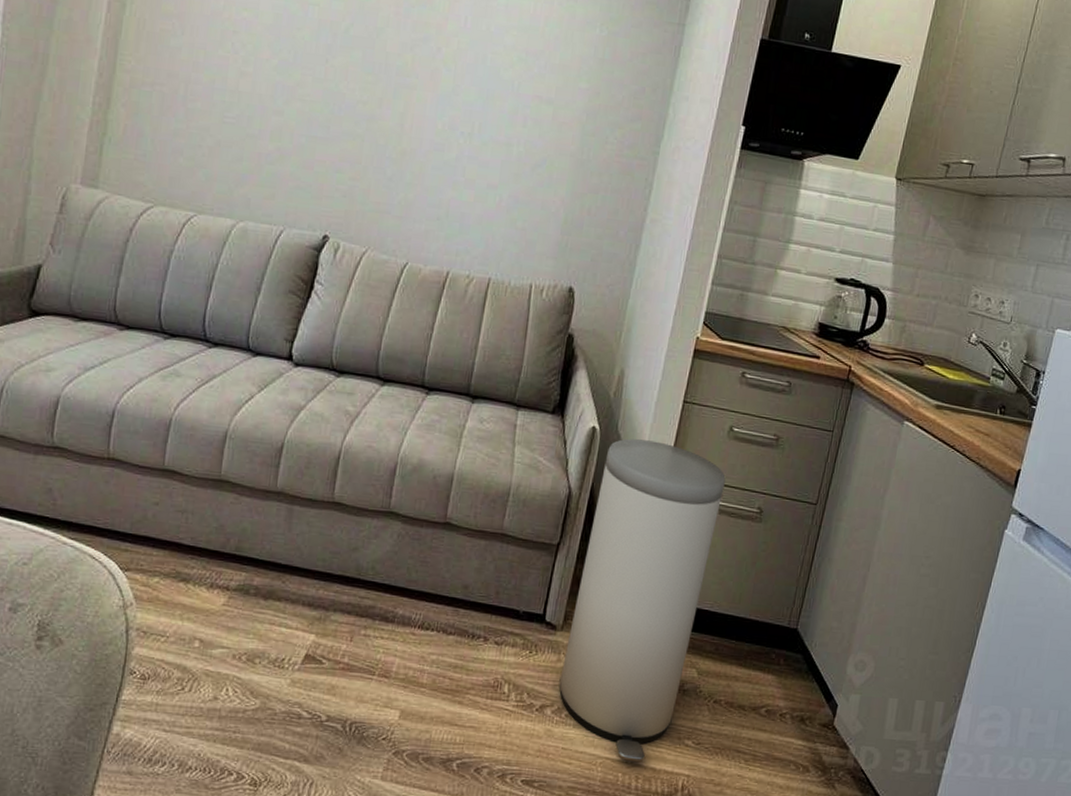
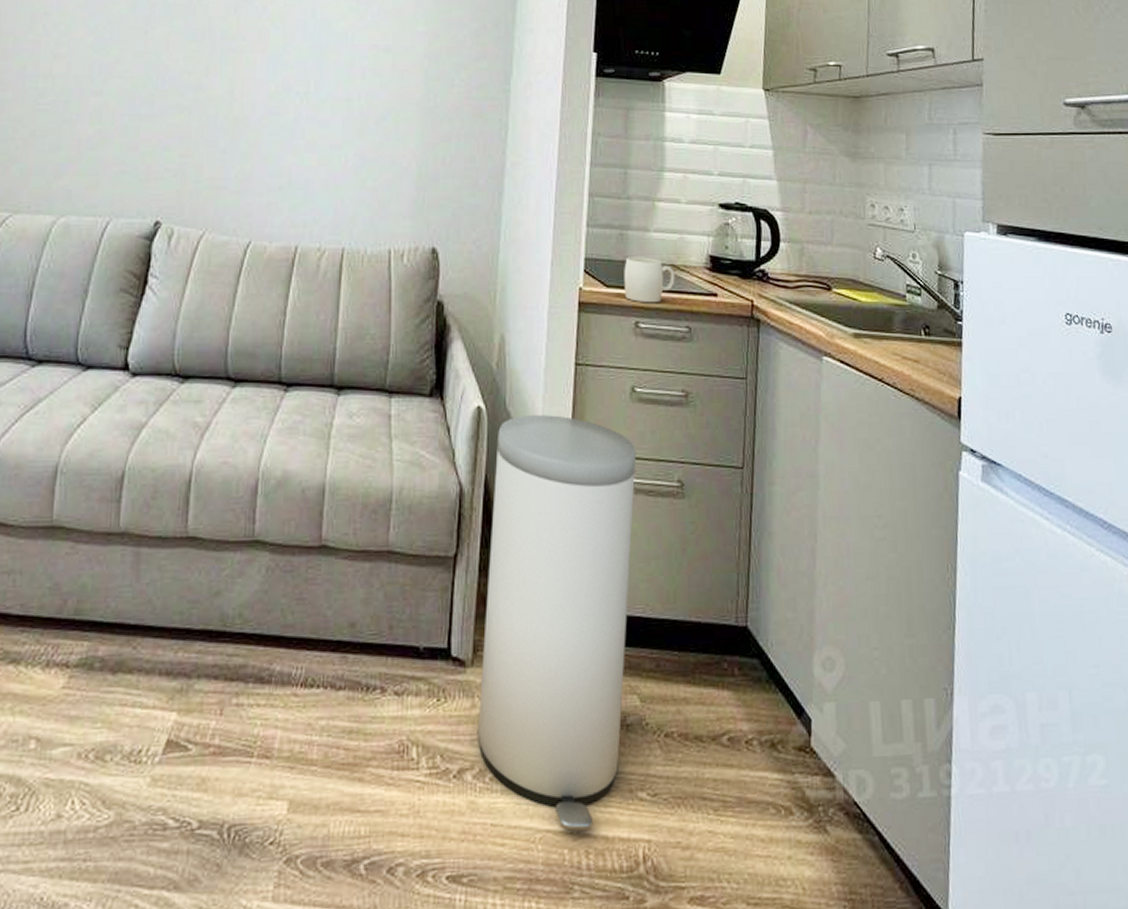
mug: none [736,315,785,359] -> present [624,257,675,303]

